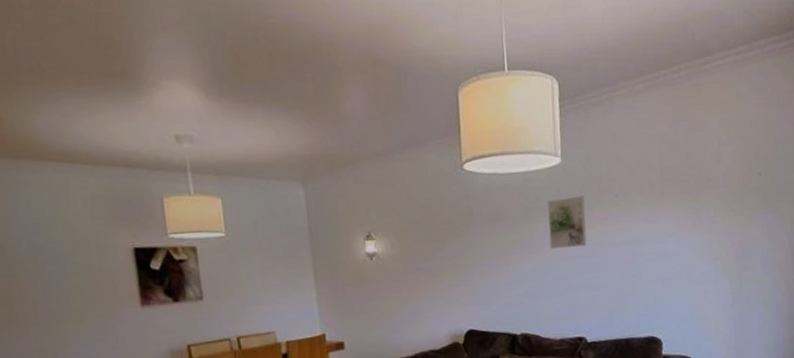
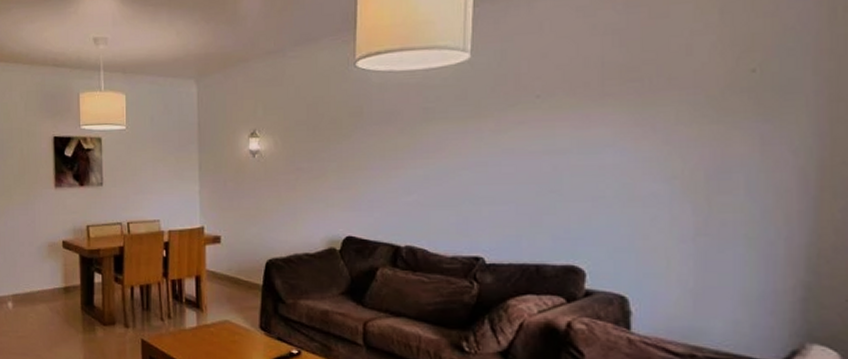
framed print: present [547,195,587,248] -> none [448,96,496,154]

